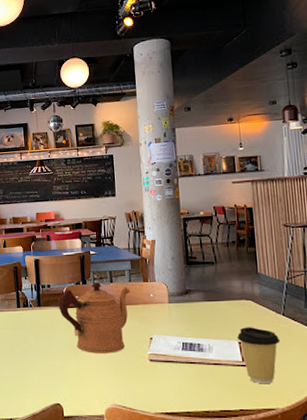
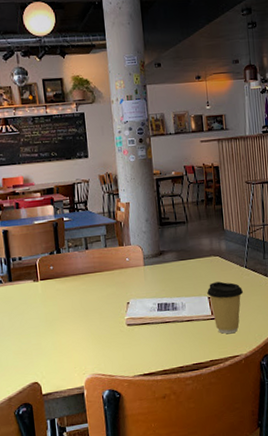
coffeepot: present [58,281,130,353] -> none [32,249,106,326]

